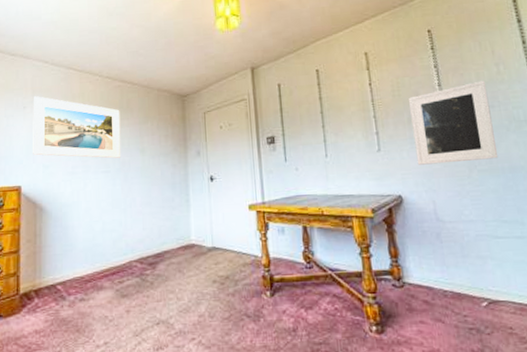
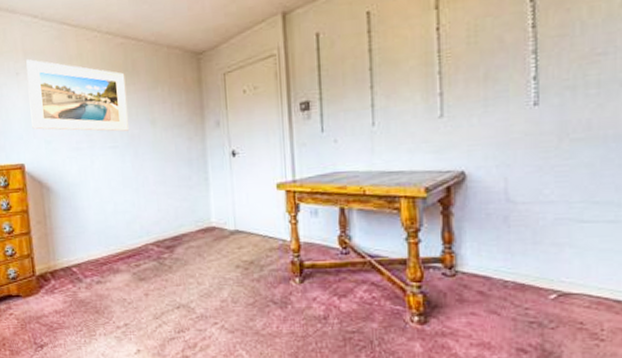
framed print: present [409,80,499,165] -> none [489,17,602,134]

